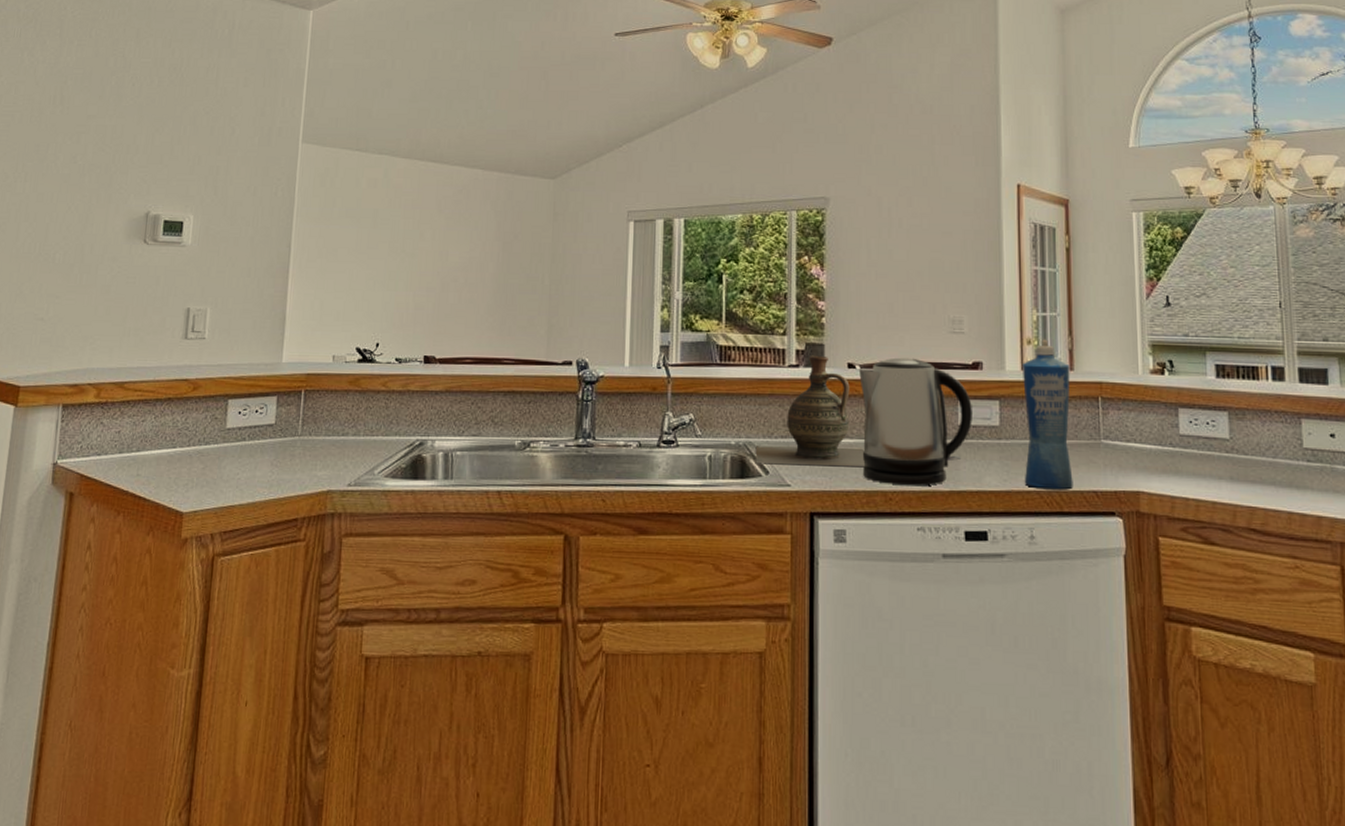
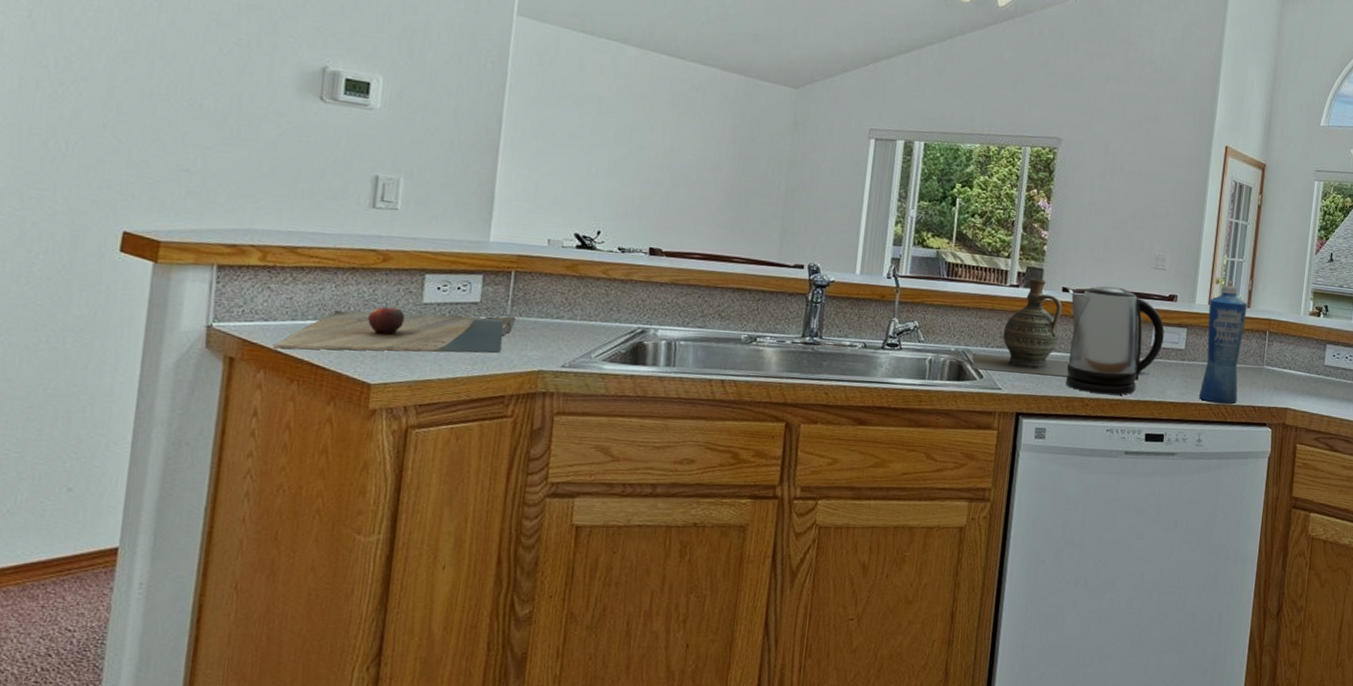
cutting board: none [104,433,306,482] -> present [273,306,516,353]

